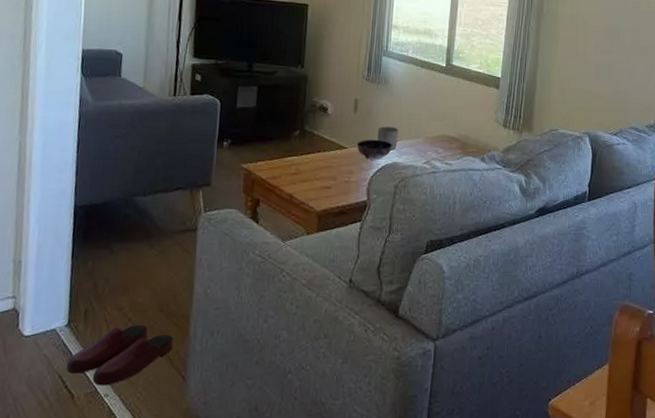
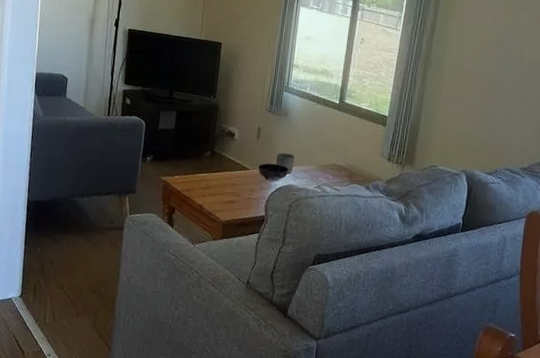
slippers: present [66,325,173,386] -> none [19,301,102,348]

